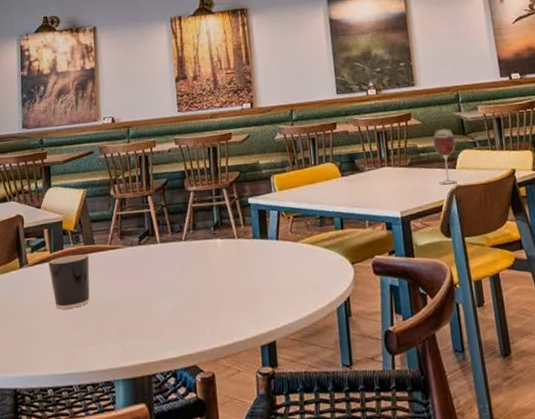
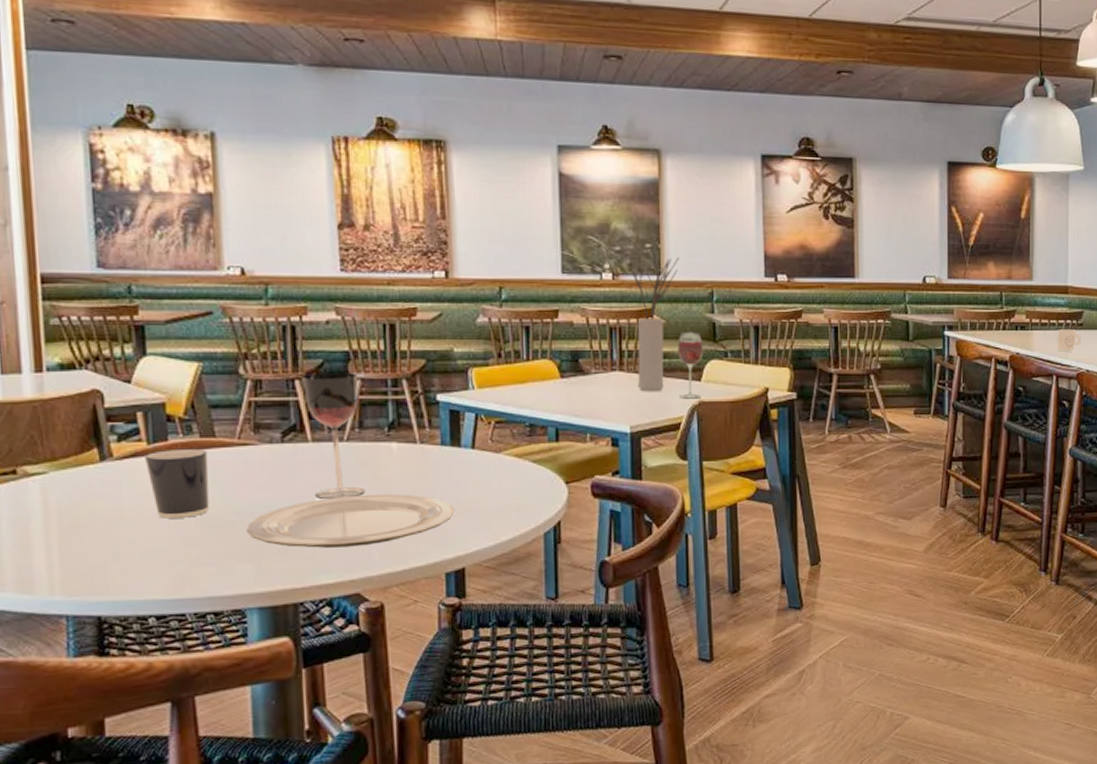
plate: none [115,280,266,328] -> present [246,494,455,548]
wineglass: none [153,187,199,288] -> present [302,373,366,499]
vase: none [391,69,428,183] -> present [632,254,679,392]

